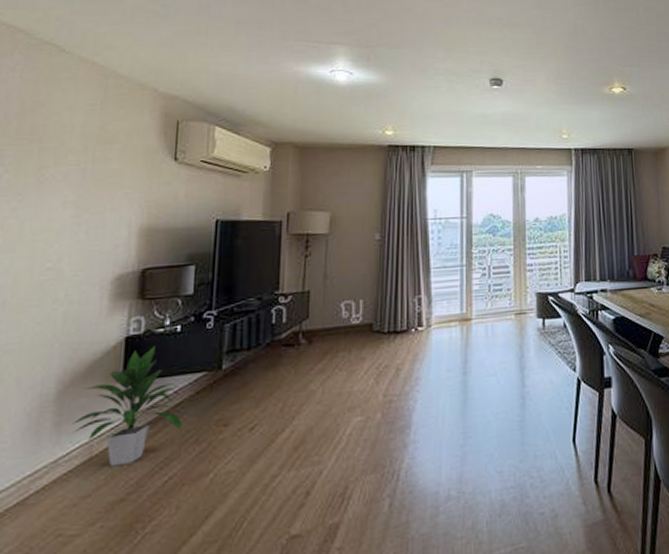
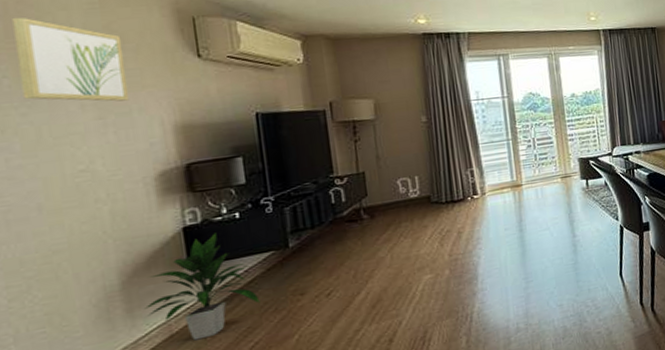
wall art: none [17,115,112,201] -> present [12,17,130,102]

